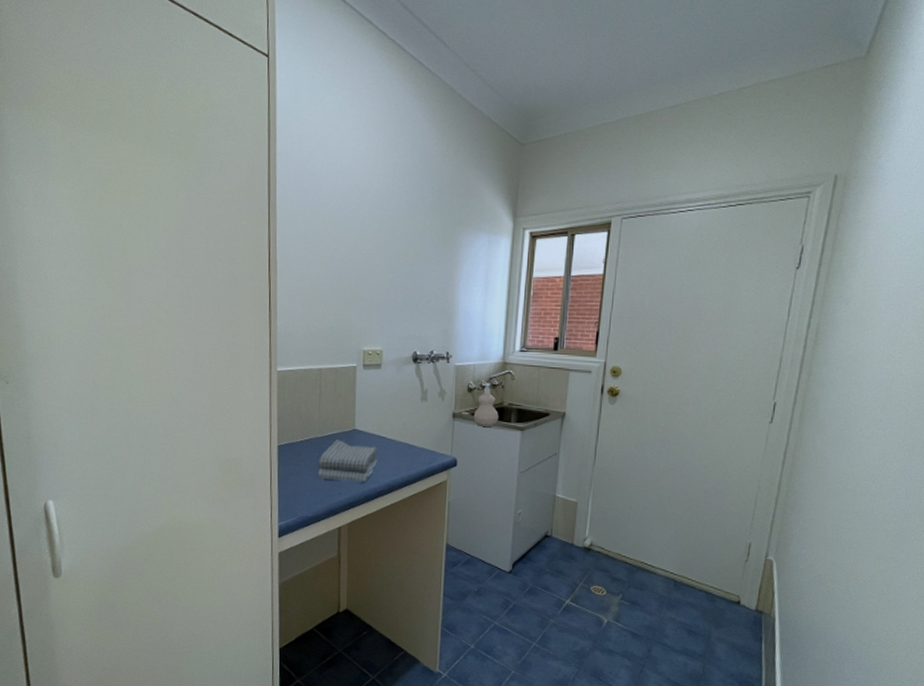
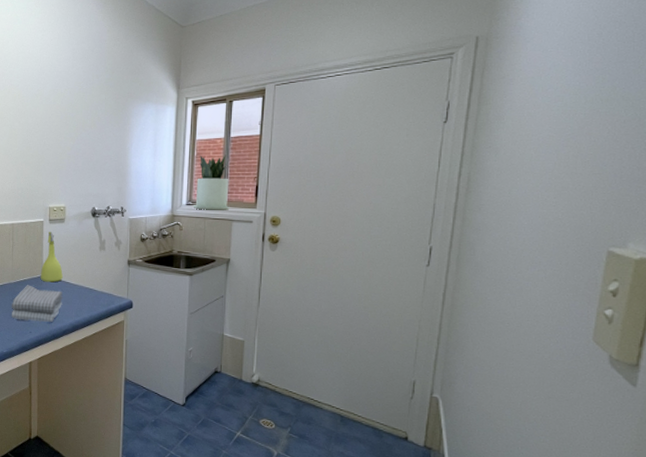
spray bottle: none [352,379,378,437] -> present [40,232,63,283]
soap bottle: present [473,383,499,428] -> none [146,233,169,273]
planter: none [527,295,569,359] -> present [193,154,230,210]

